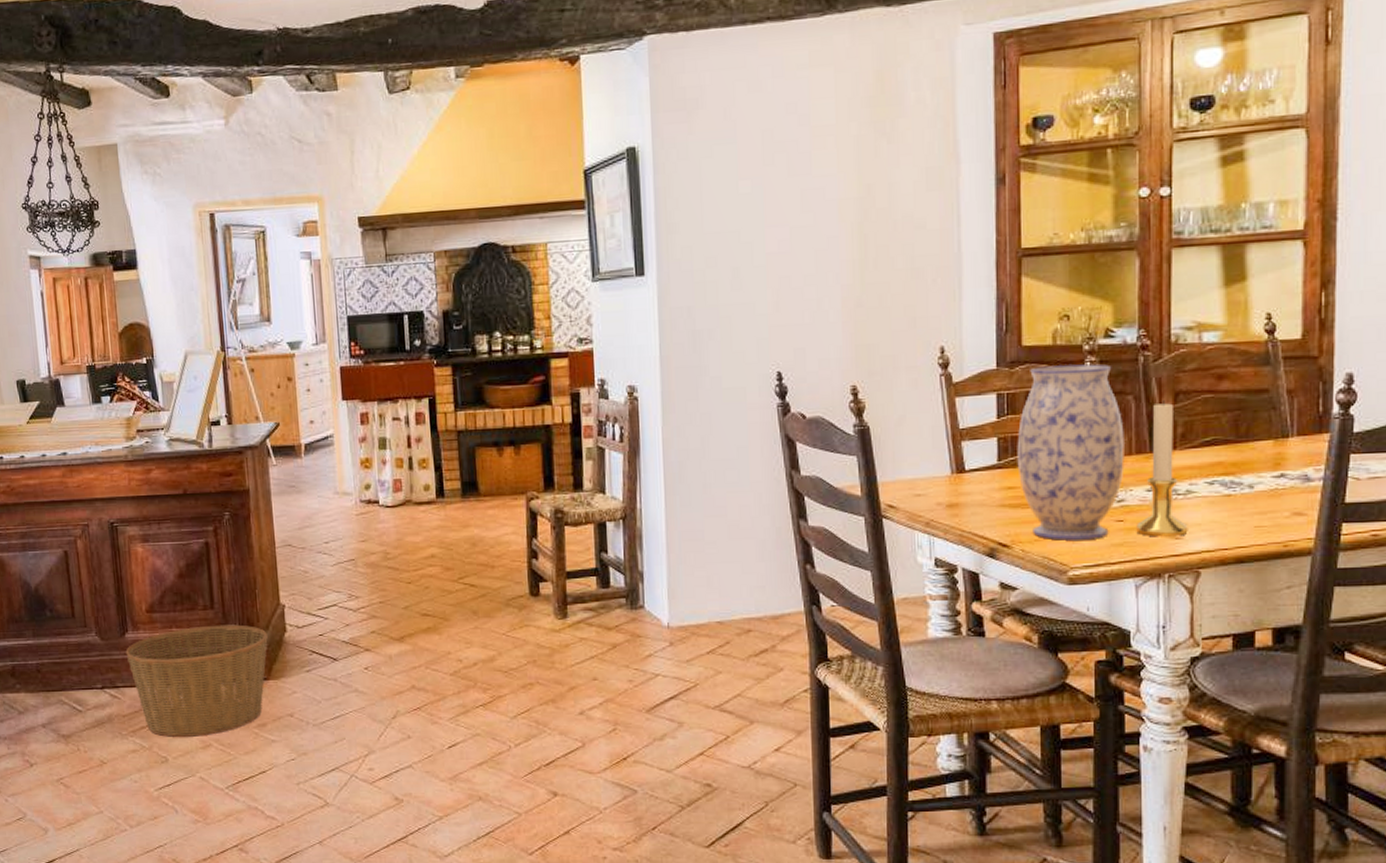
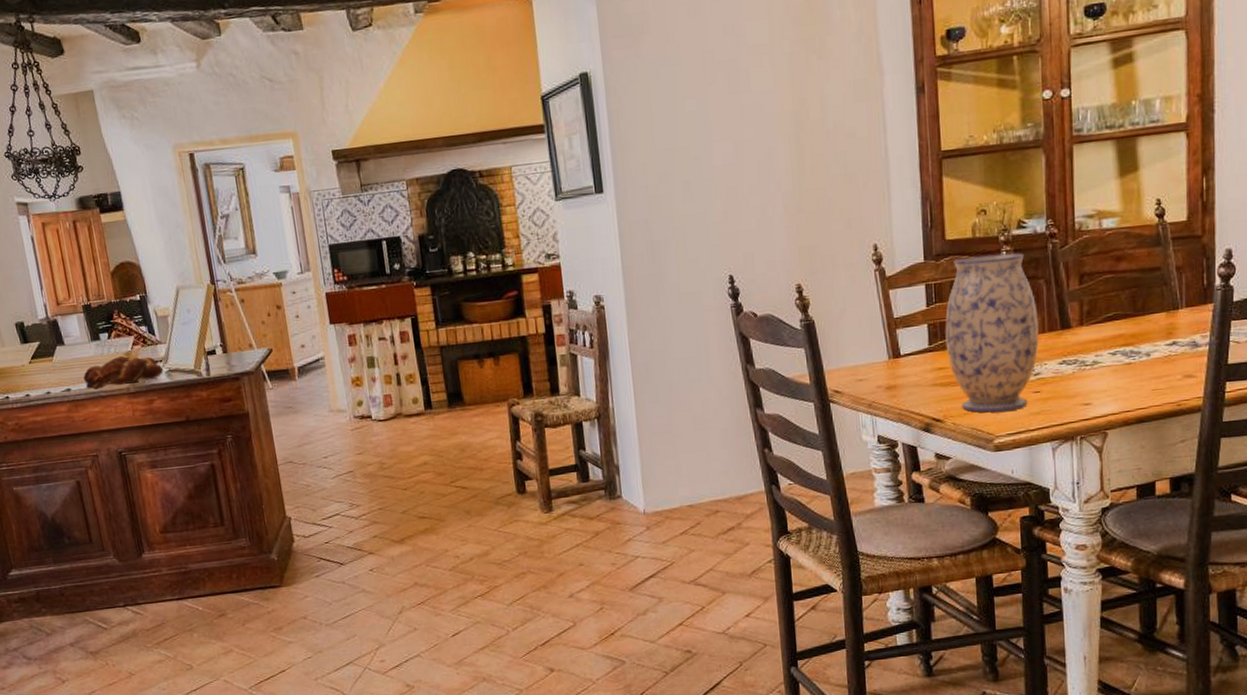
bread loaf: none [81,422,165,455] -> present [83,356,164,390]
basket: present [125,624,268,737] -> none [144,538,278,646]
candle holder: present [1136,400,1188,537] -> none [1051,282,1096,405]

